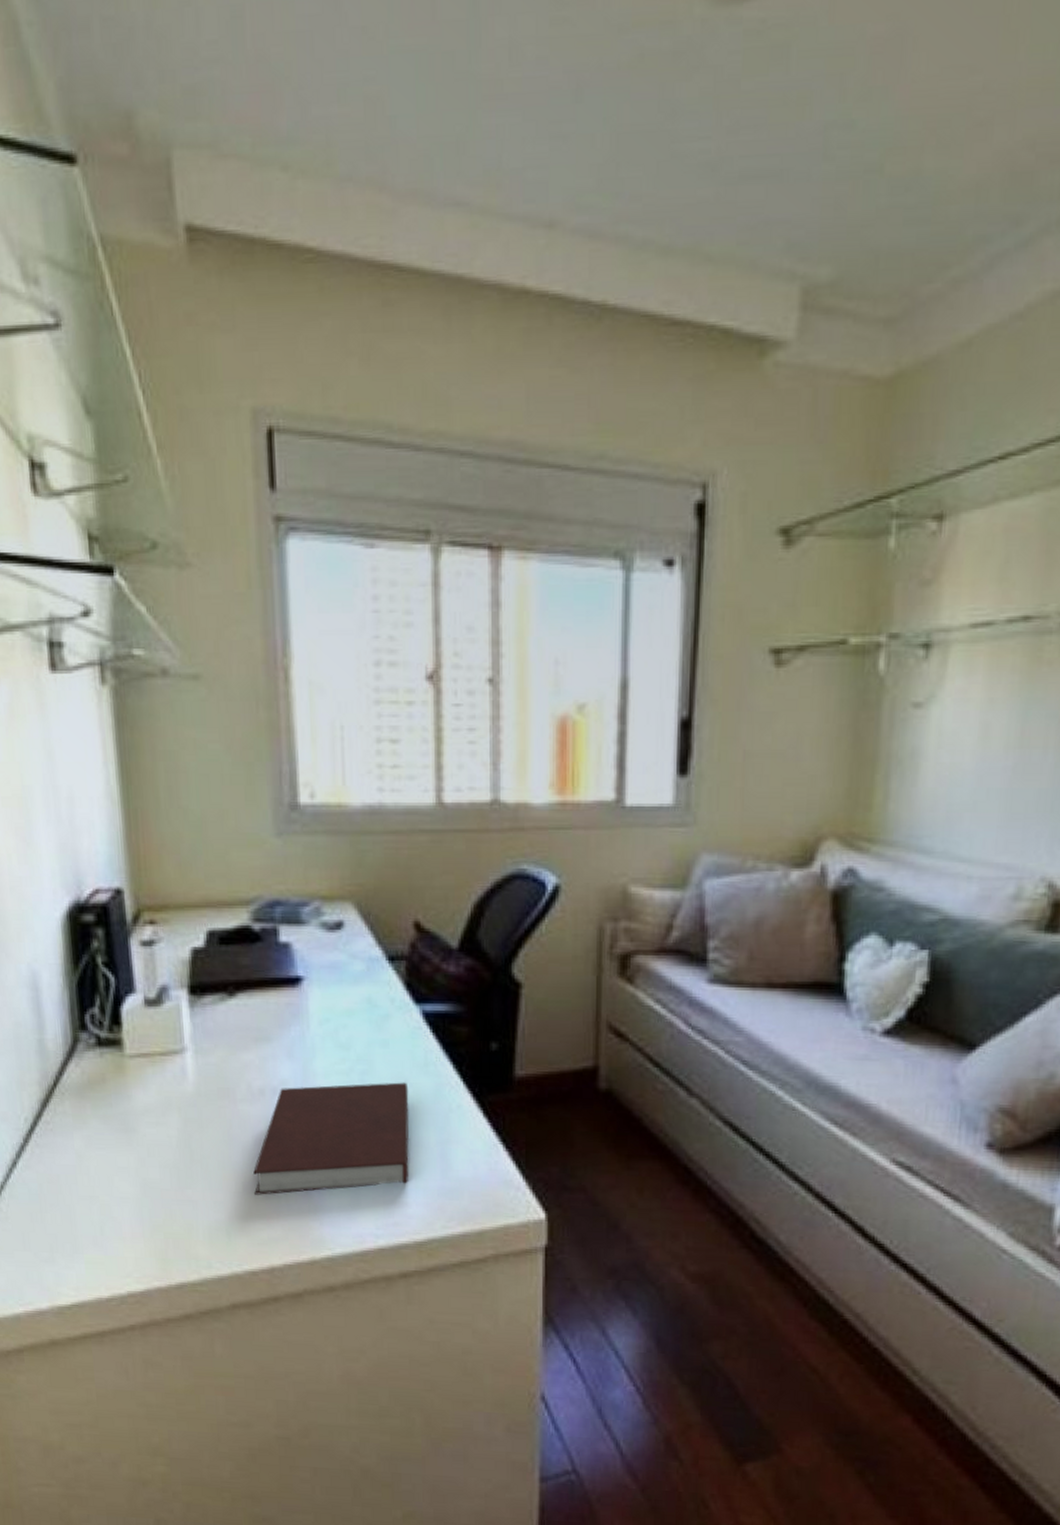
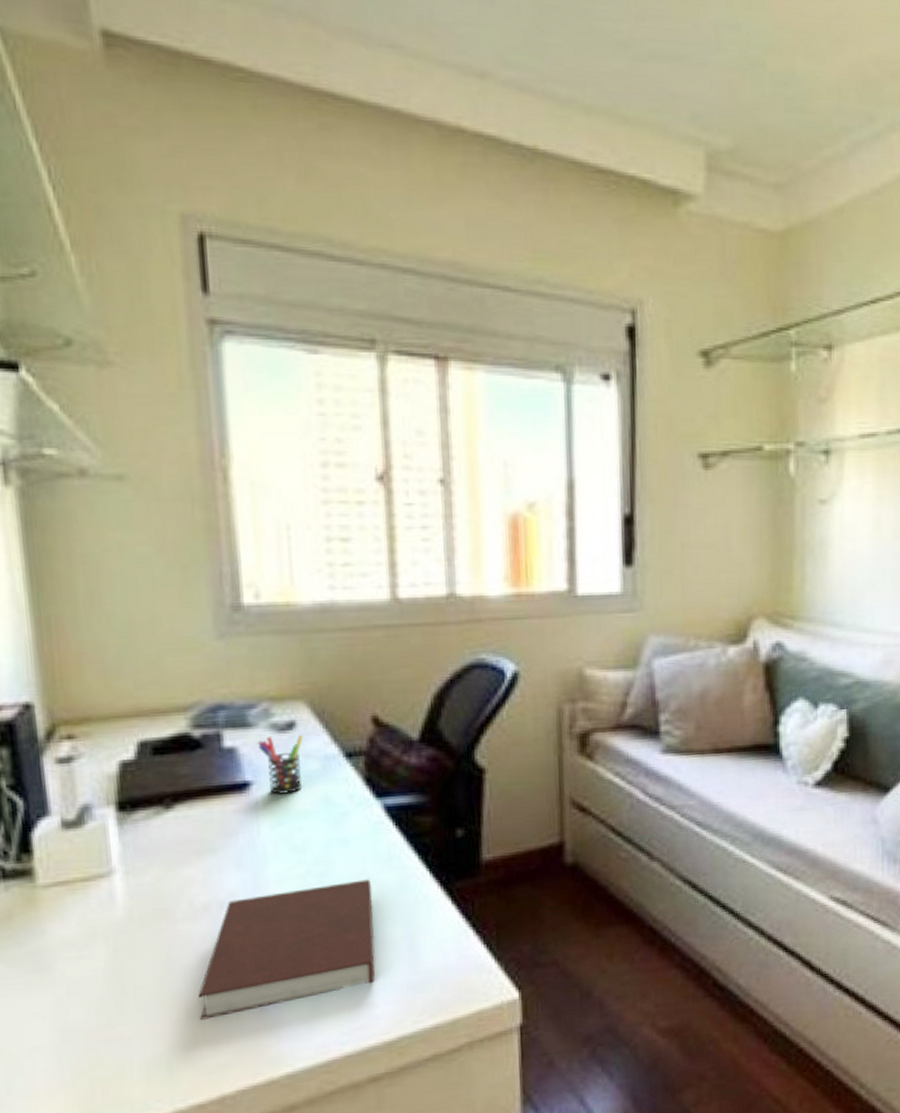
pen holder: none [309,934,350,992] -> present [257,735,303,794]

